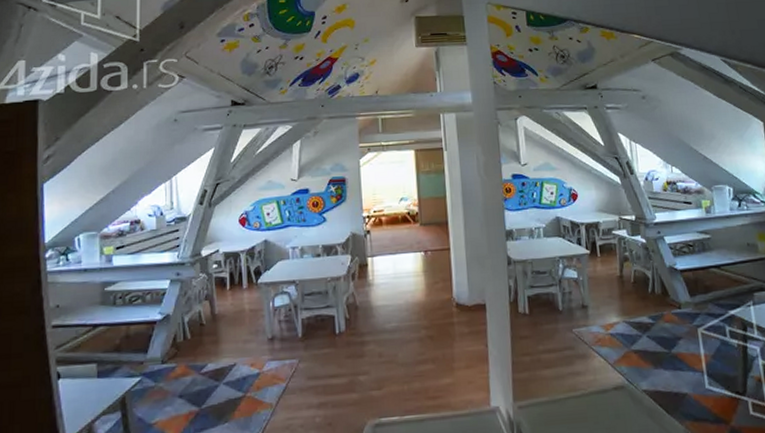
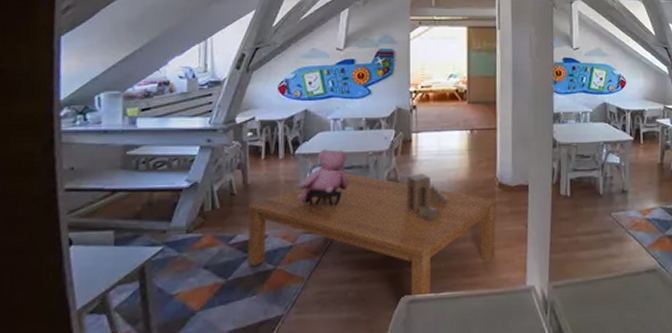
coffee table: none [217,299,458,420] -> present [247,173,496,297]
stuffed bear: none [261,276,309,334] -> present [296,148,348,207]
wooden block set: none [365,297,407,345] -> present [406,173,448,221]

